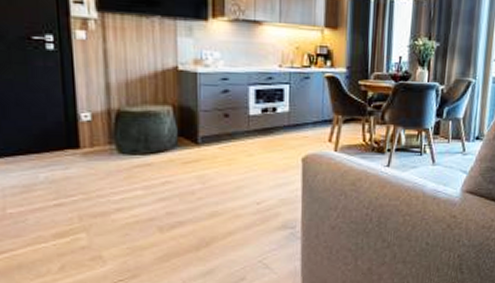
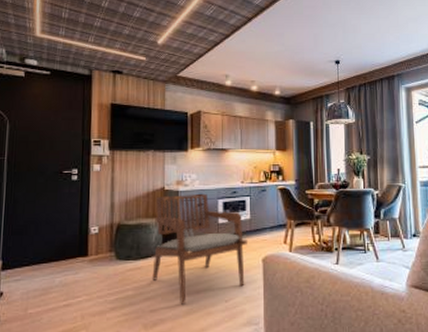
armchair: none [166,77,285,206] -> present [152,193,247,305]

